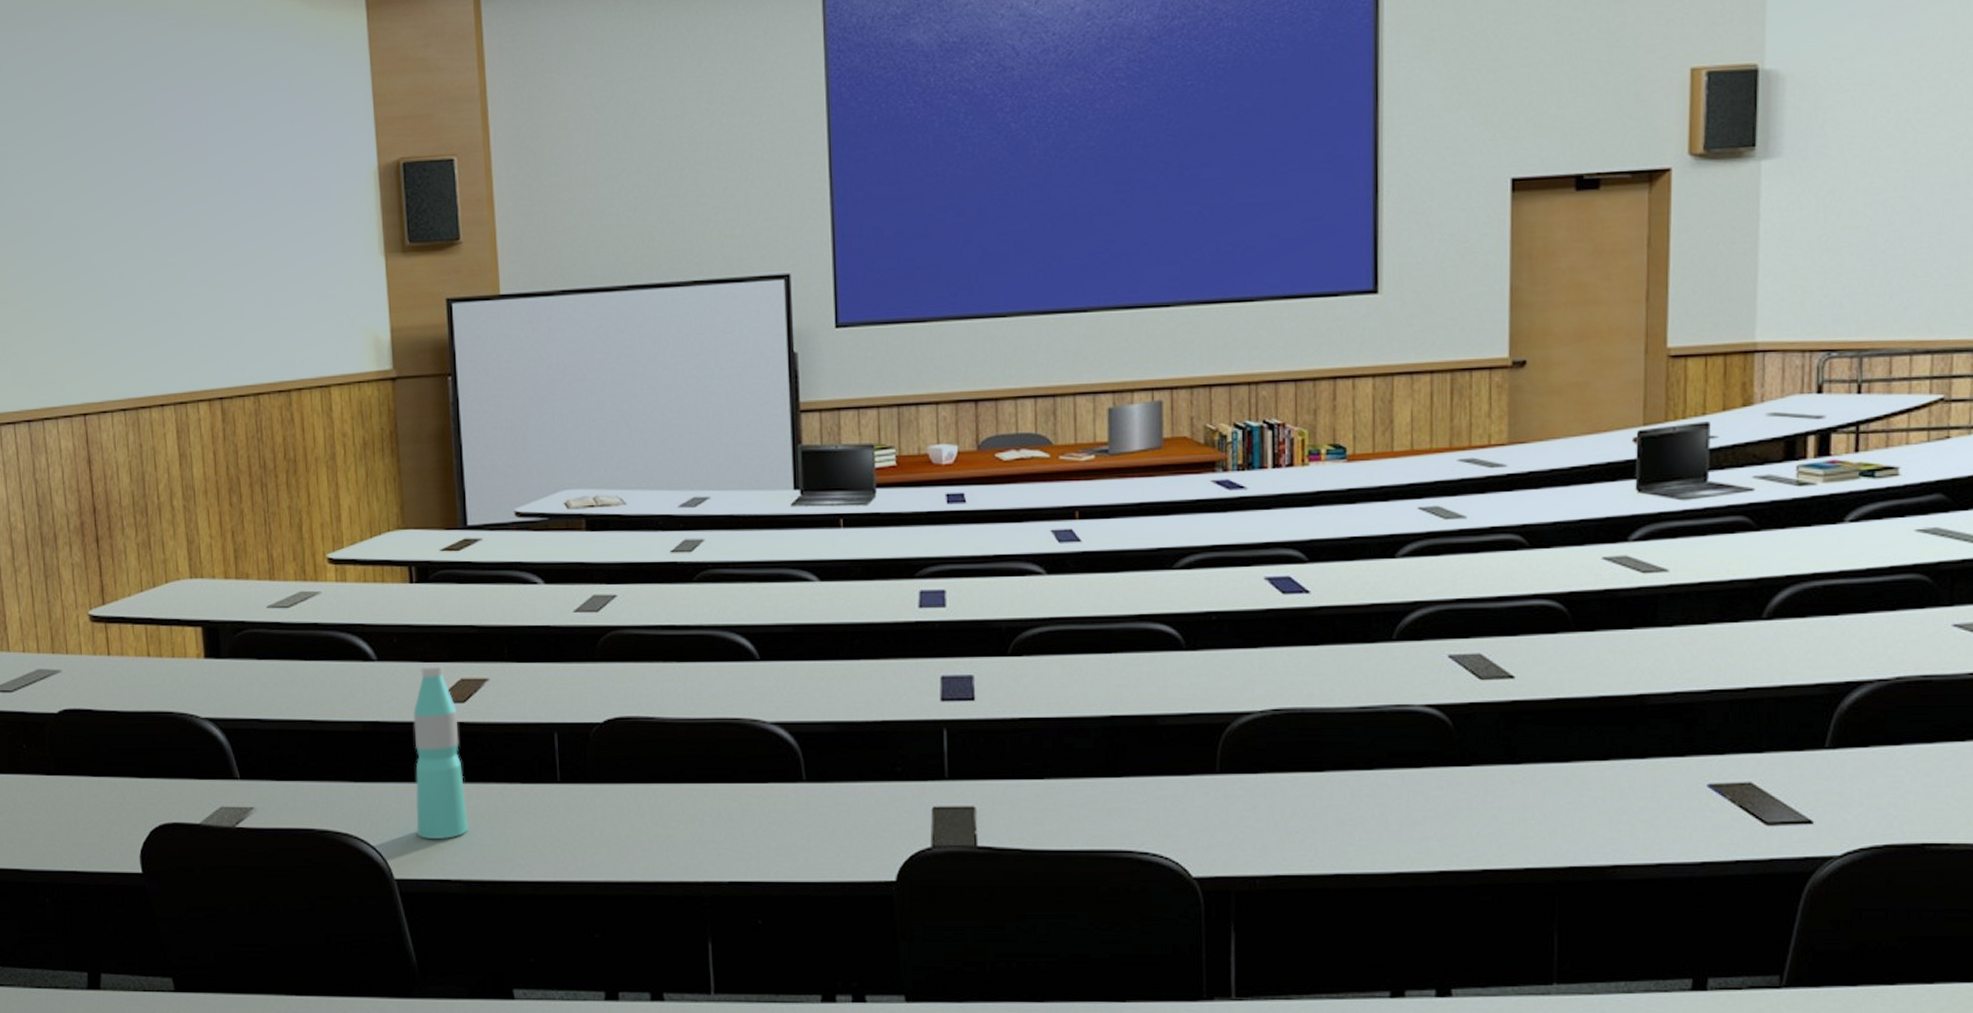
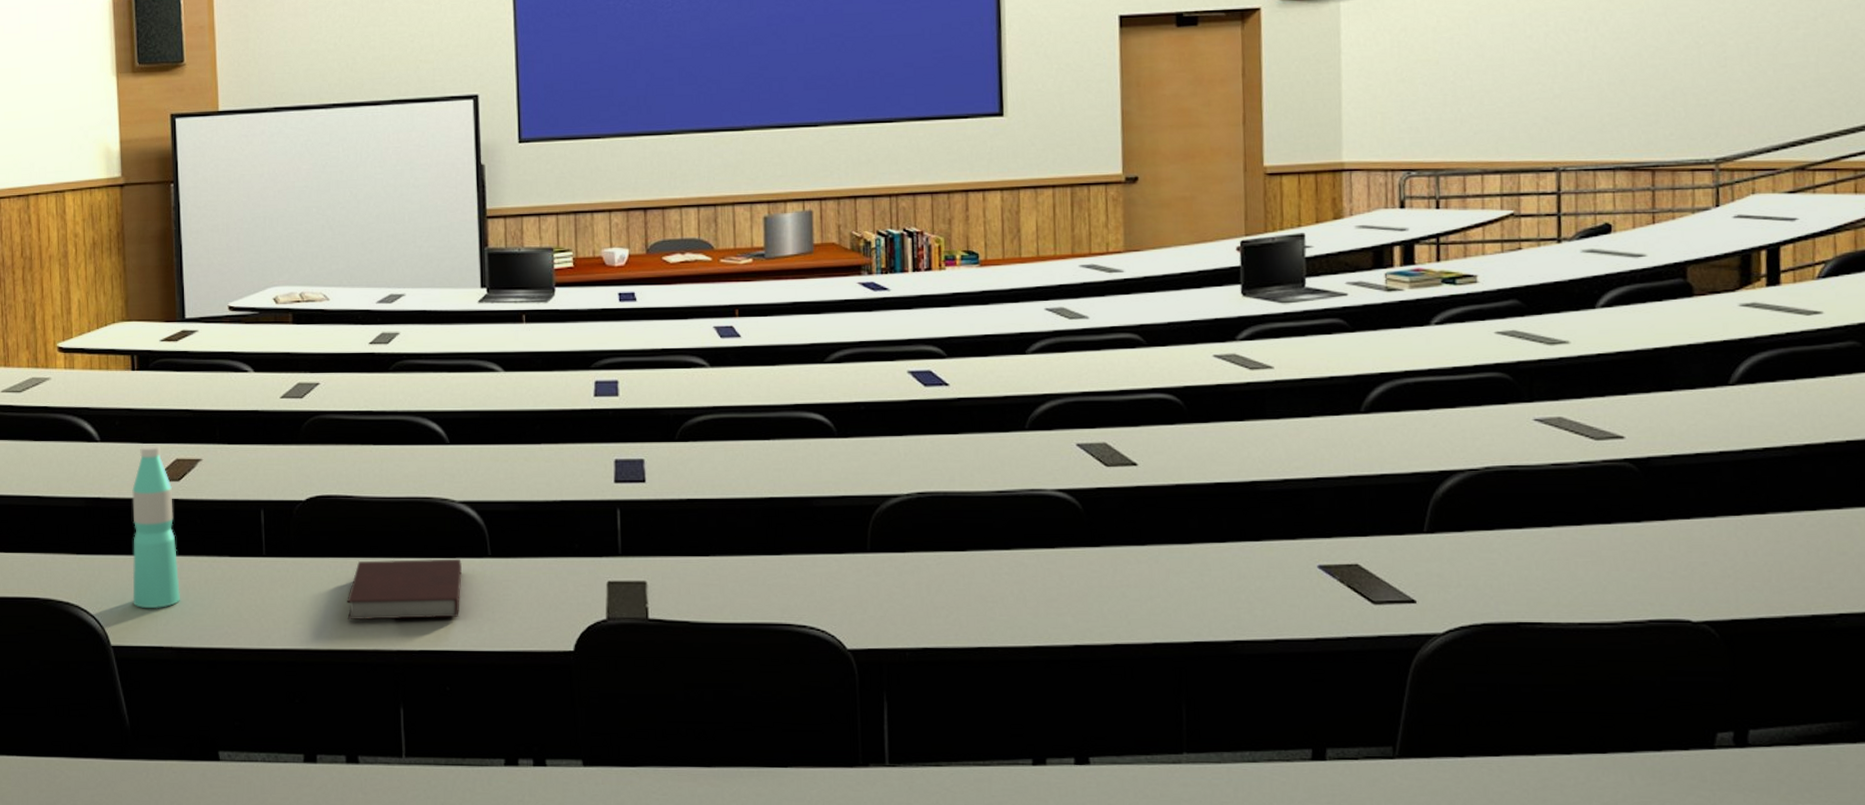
notebook: none [649,784,774,851] -> present [347,558,462,621]

